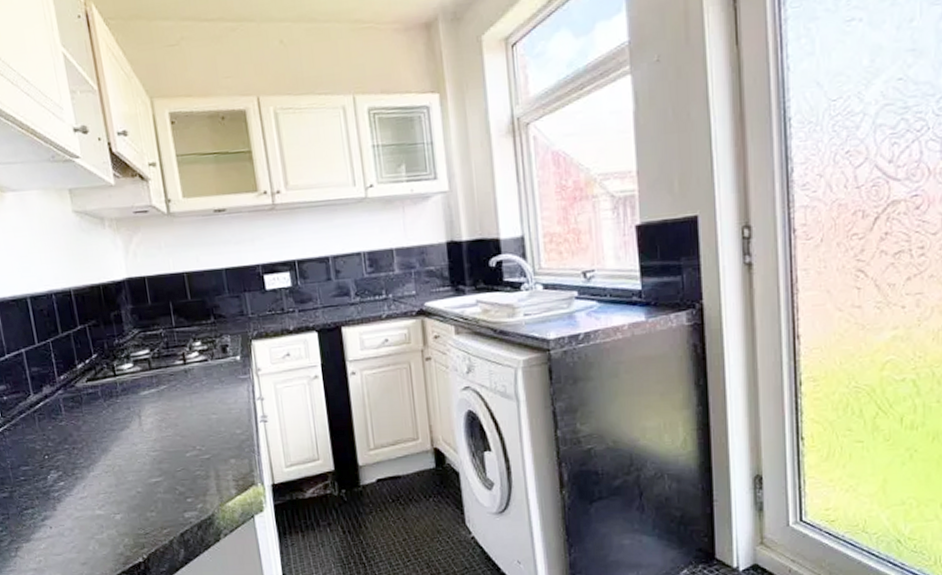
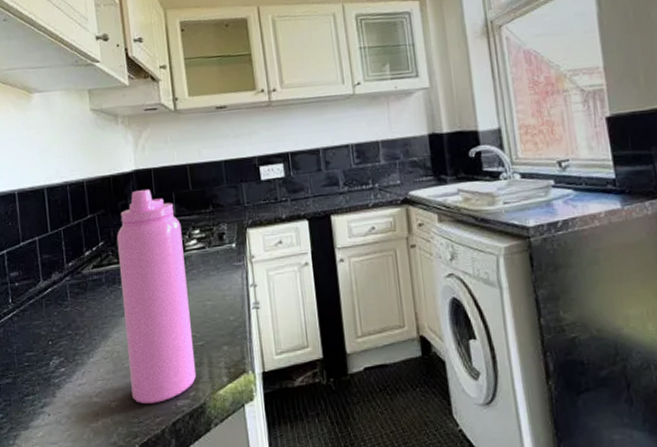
water bottle: none [110,298,204,516] -> present [116,189,197,404]

